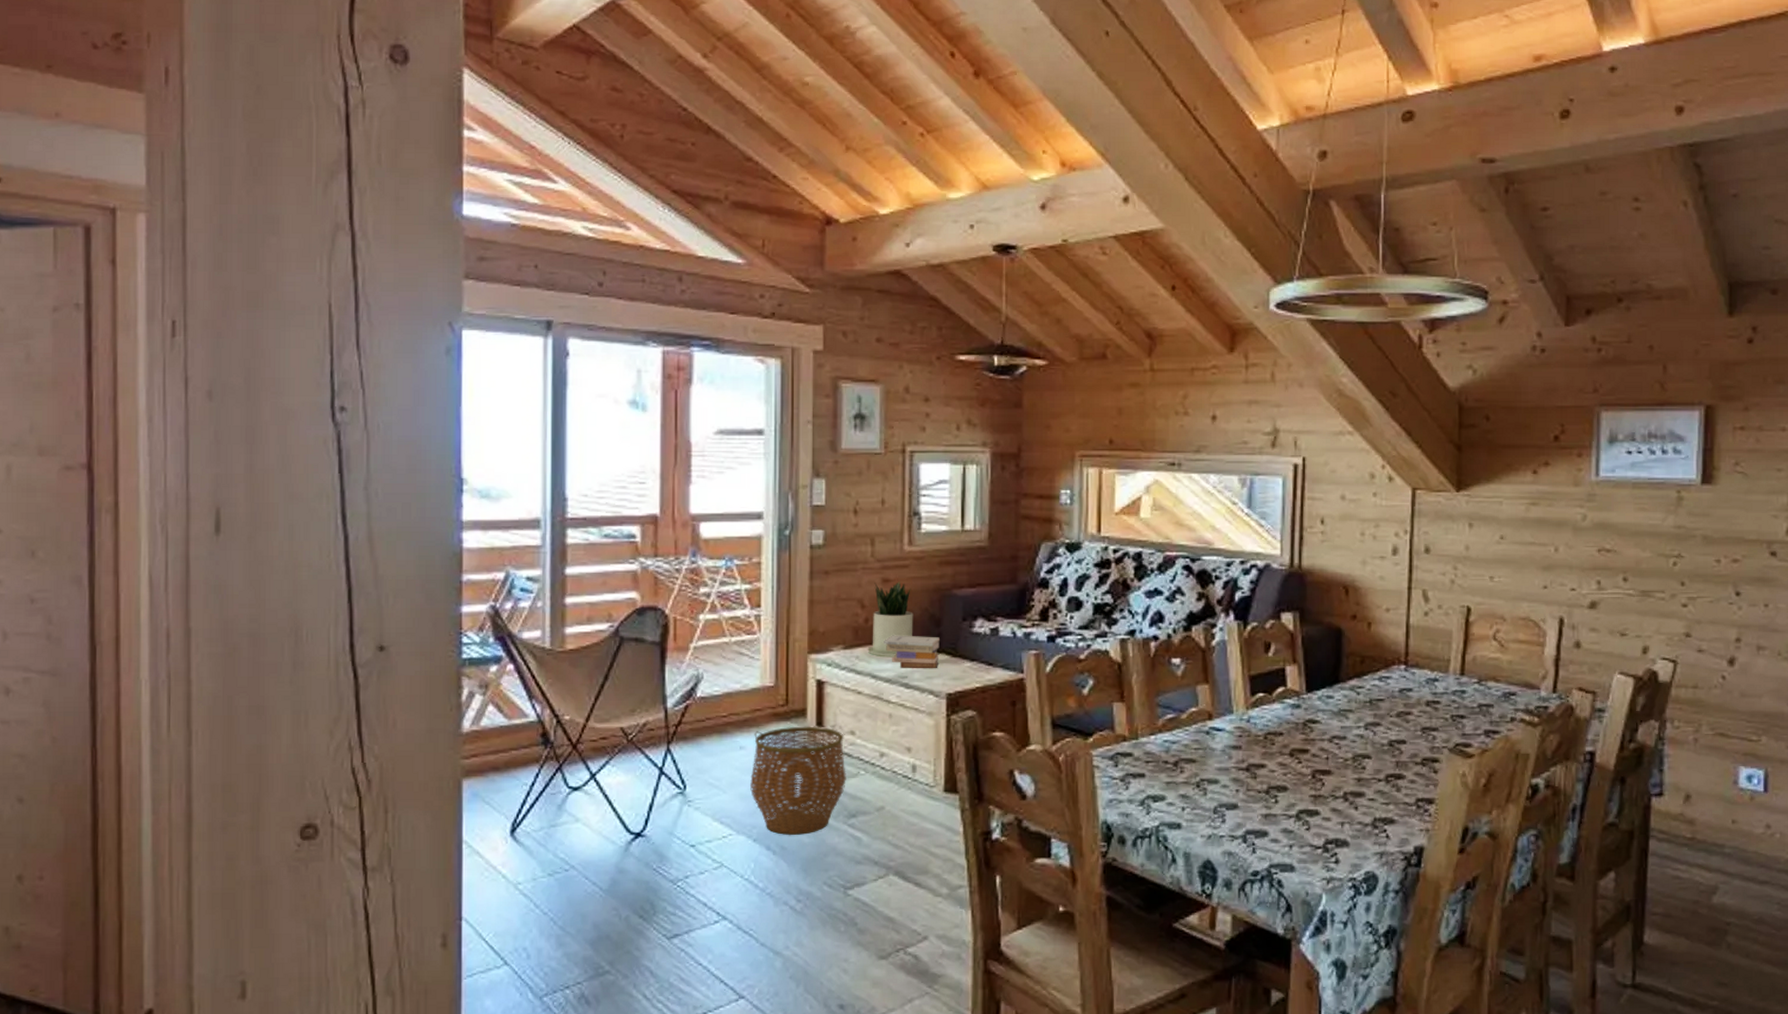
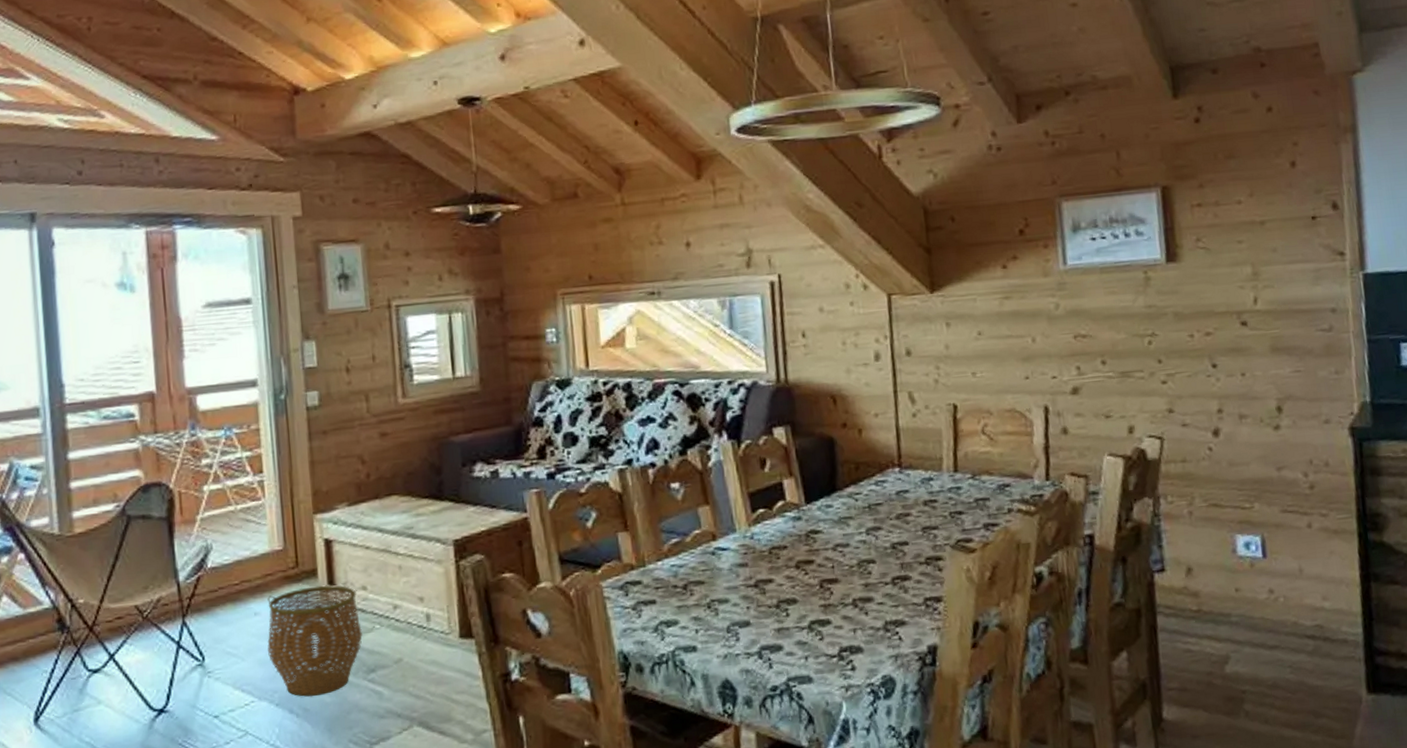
planter: present [867,581,913,658] -> none [371,434,415,510]
books: present [884,635,940,669] -> none [387,485,443,519]

